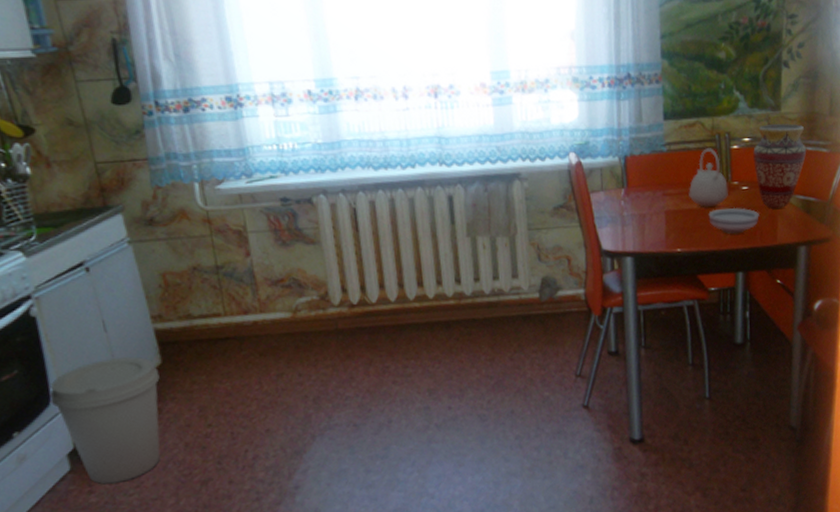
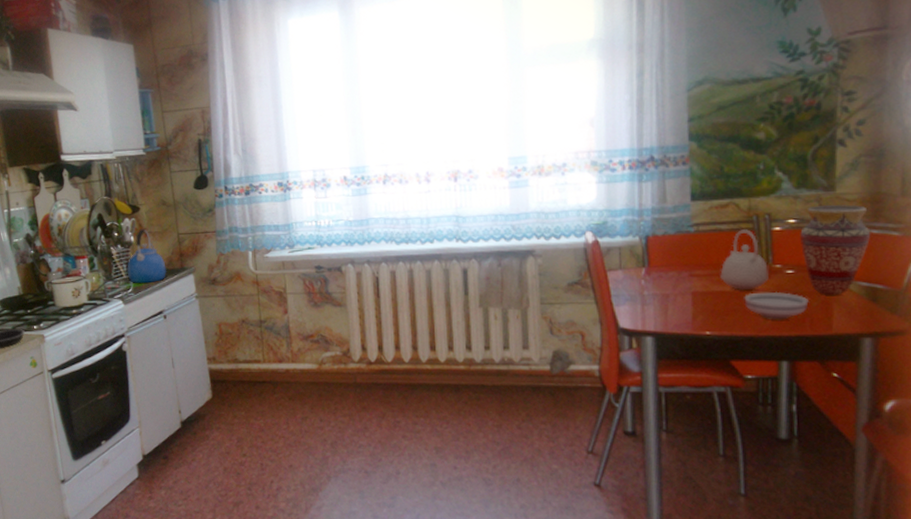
kettle: none [24,156,84,229] -> present [127,228,166,284]
coffee cup: present [50,356,161,485] -> none [130,390,209,493]

